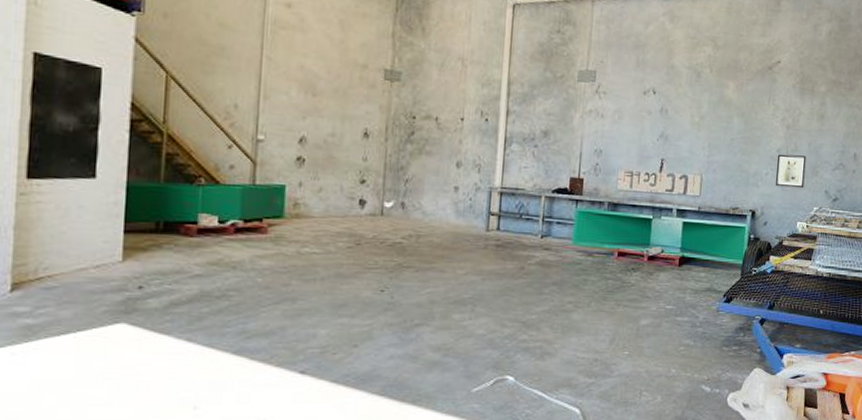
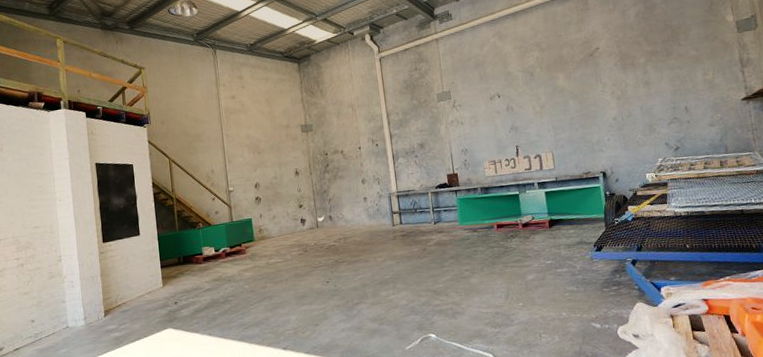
wall art: present [776,154,807,189] -> none [614,118,645,148]

